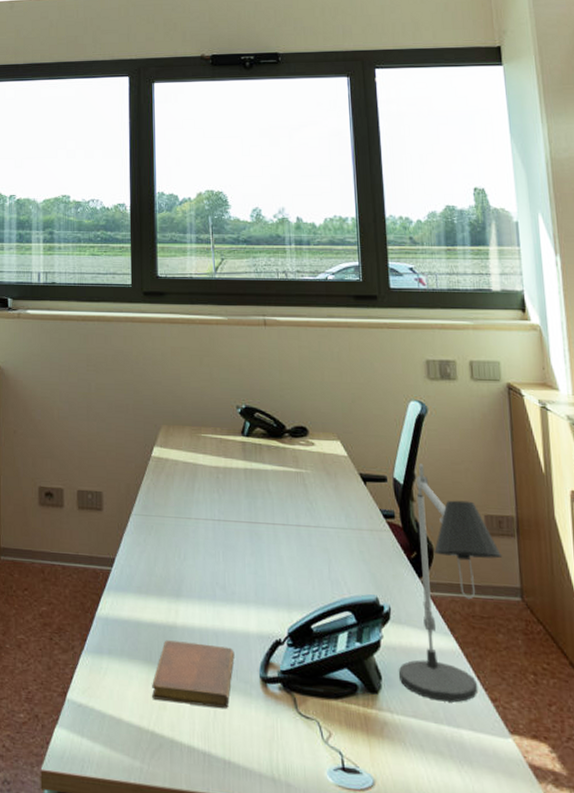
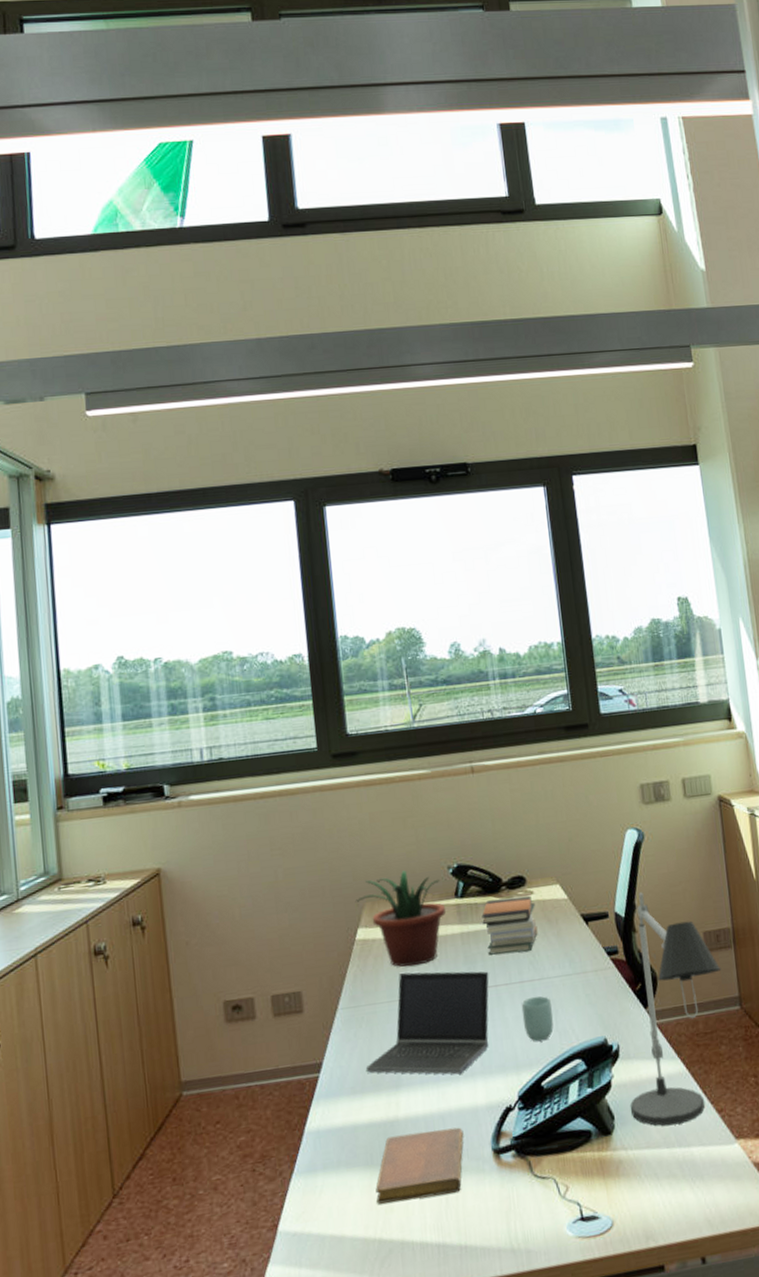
laptop computer: none [151,493,268,598] -> present [365,971,489,1075]
potted plant: none [153,403,232,490] -> present [355,870,446,967]
book stack: none [264,443,317,498] -> present [481,895,538,955]
cup: none [296,541,327,586] -> present [521,996,554,1042]

